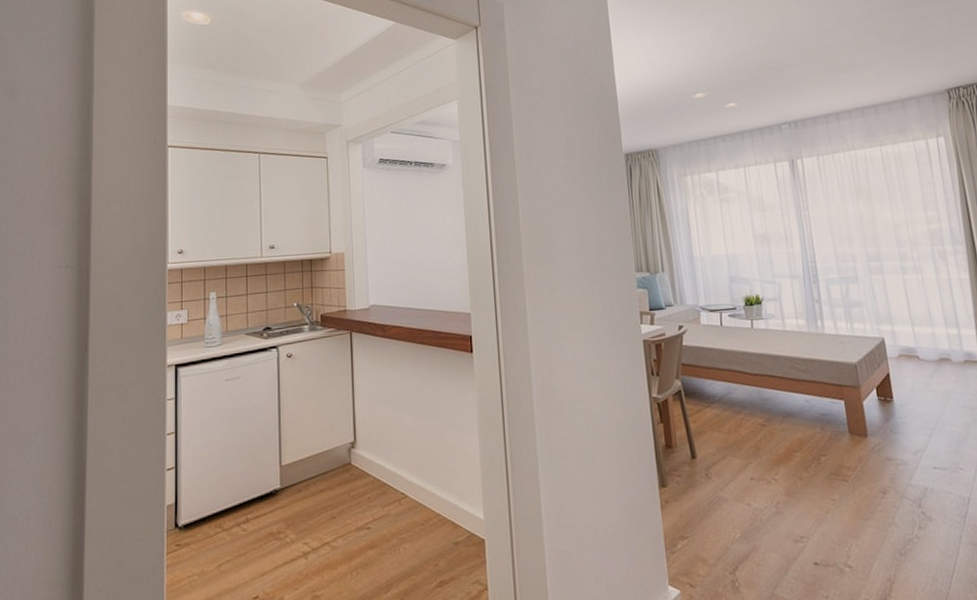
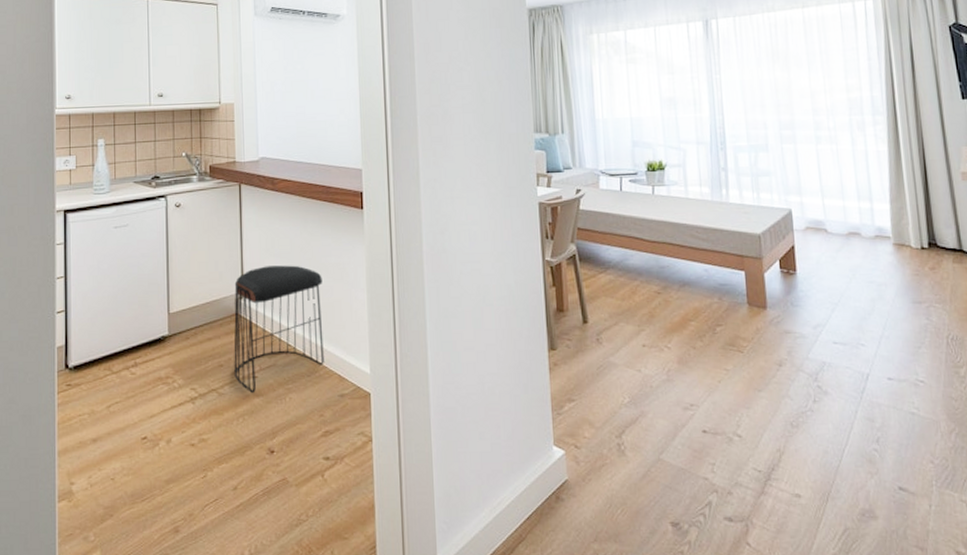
stool: none [346,411,438,545] -> present [233,265,324,393]

